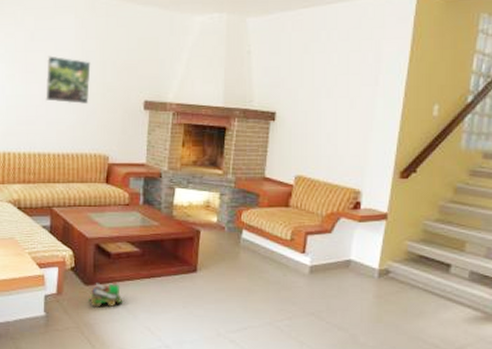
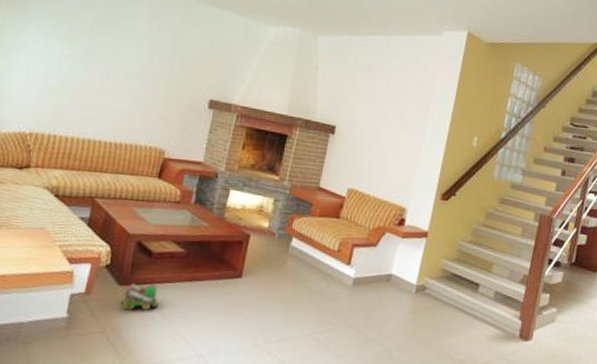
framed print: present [45,56,91,104] -> none [105,42,160,95]

